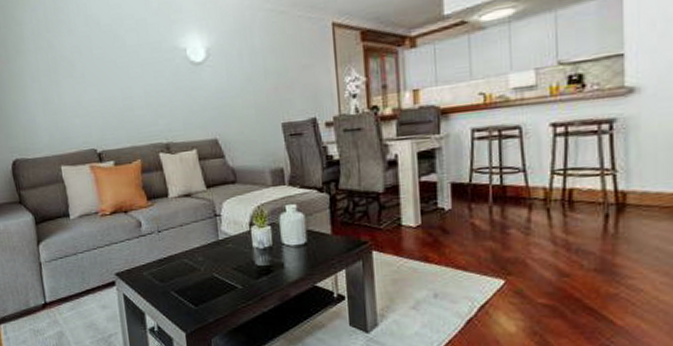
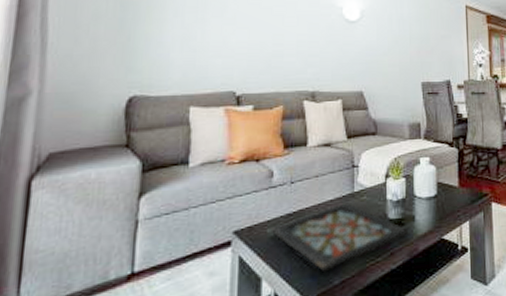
decorative tray: none [147,250,279,311] -> present [272,203,409,272]

